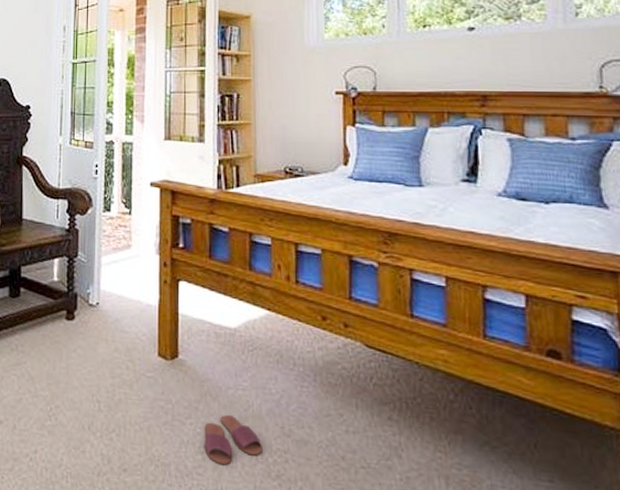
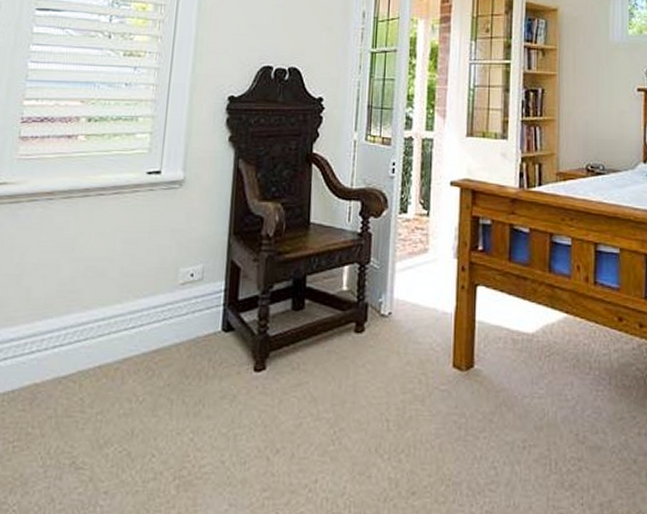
slippers: present [204,415,263,466] -> none [497,426,557,479]

